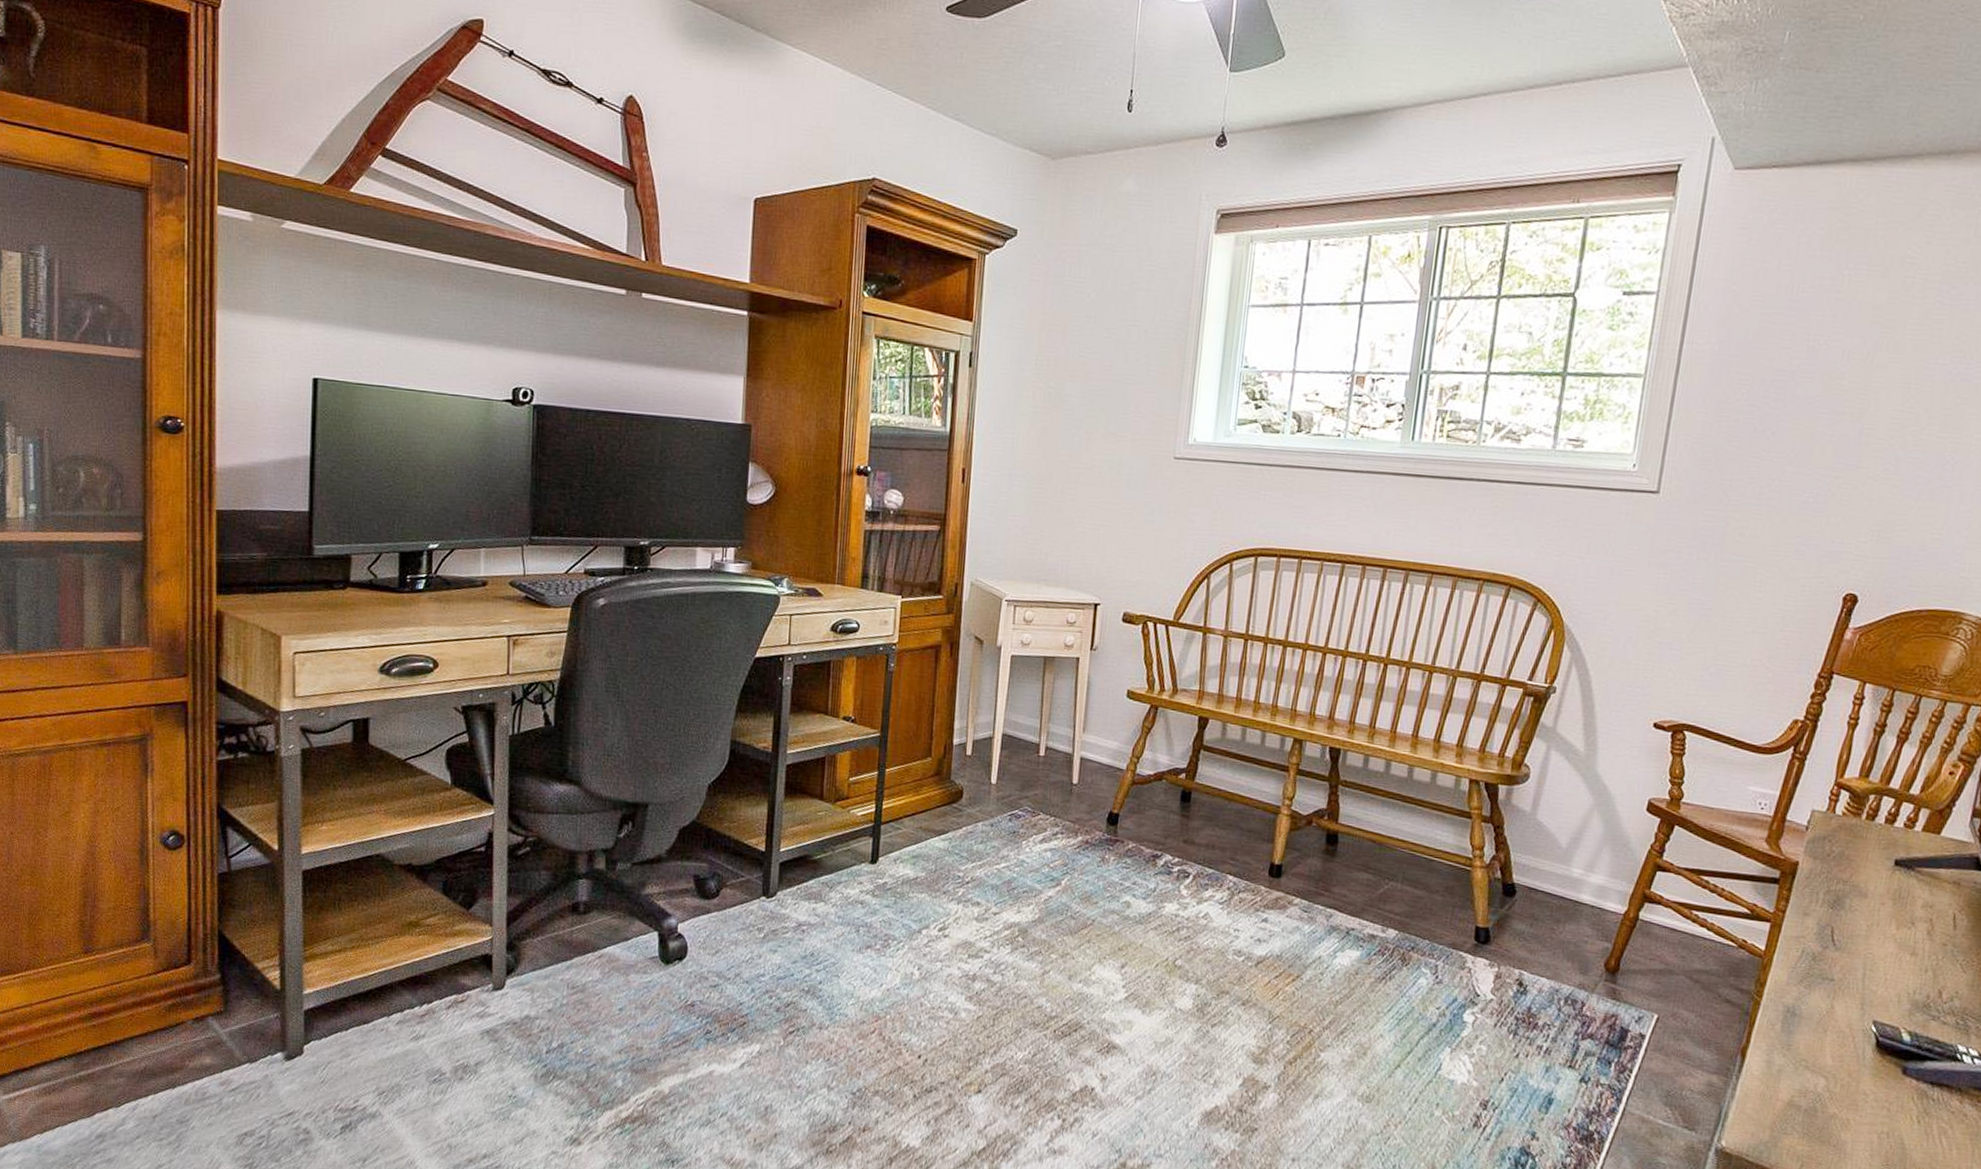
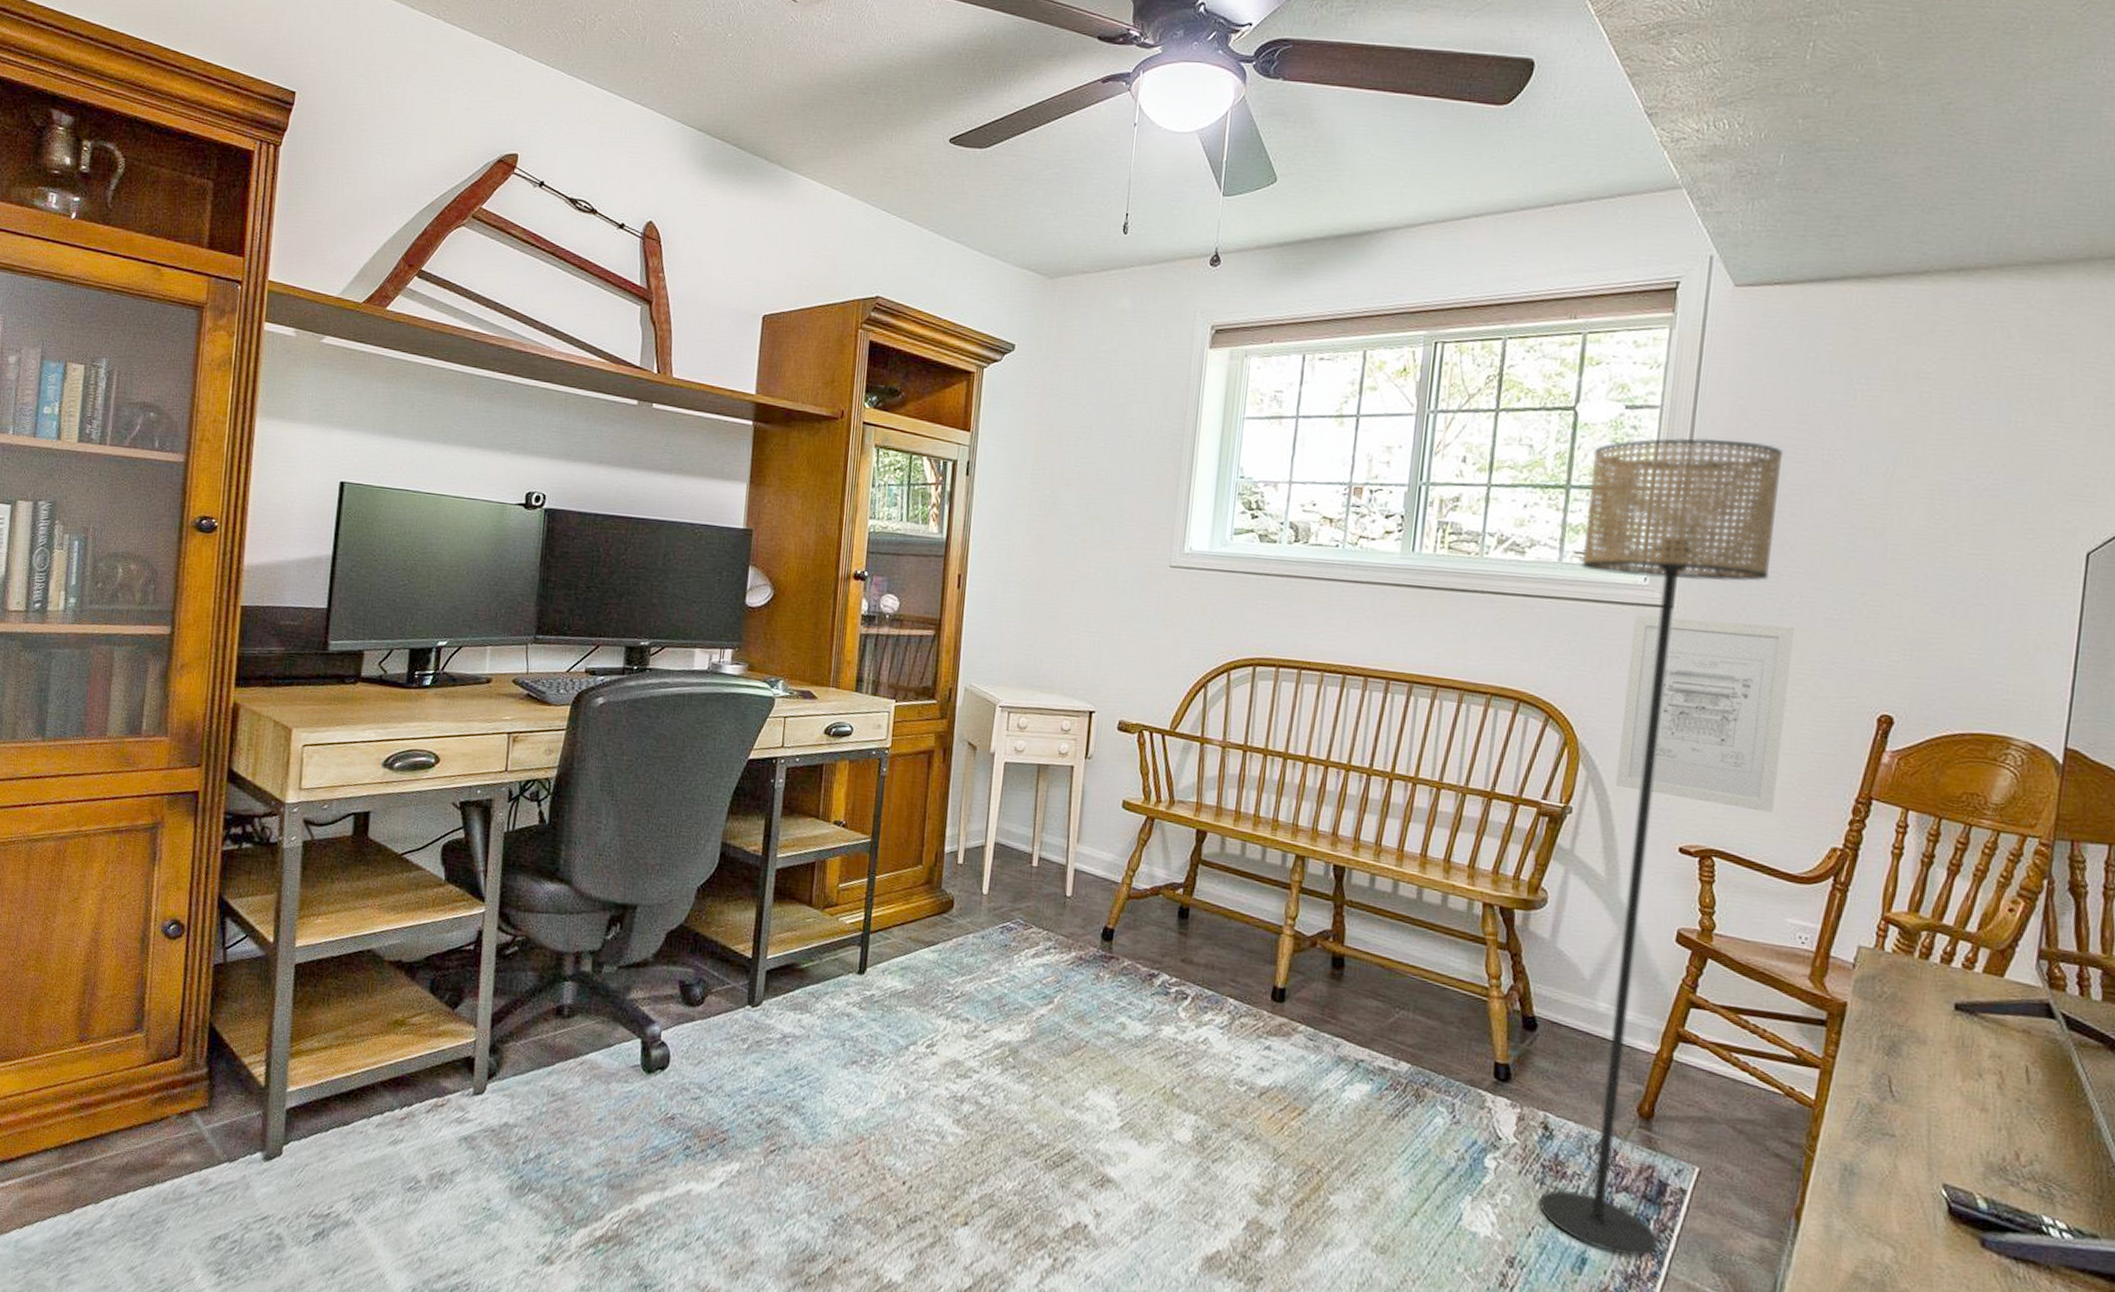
floor lamp: none [1511,324,1772,1095] -> present [1539,437,1784,1256]
wall art: none [1598,501,1772,688] -> present [1616,615,1794,813]

